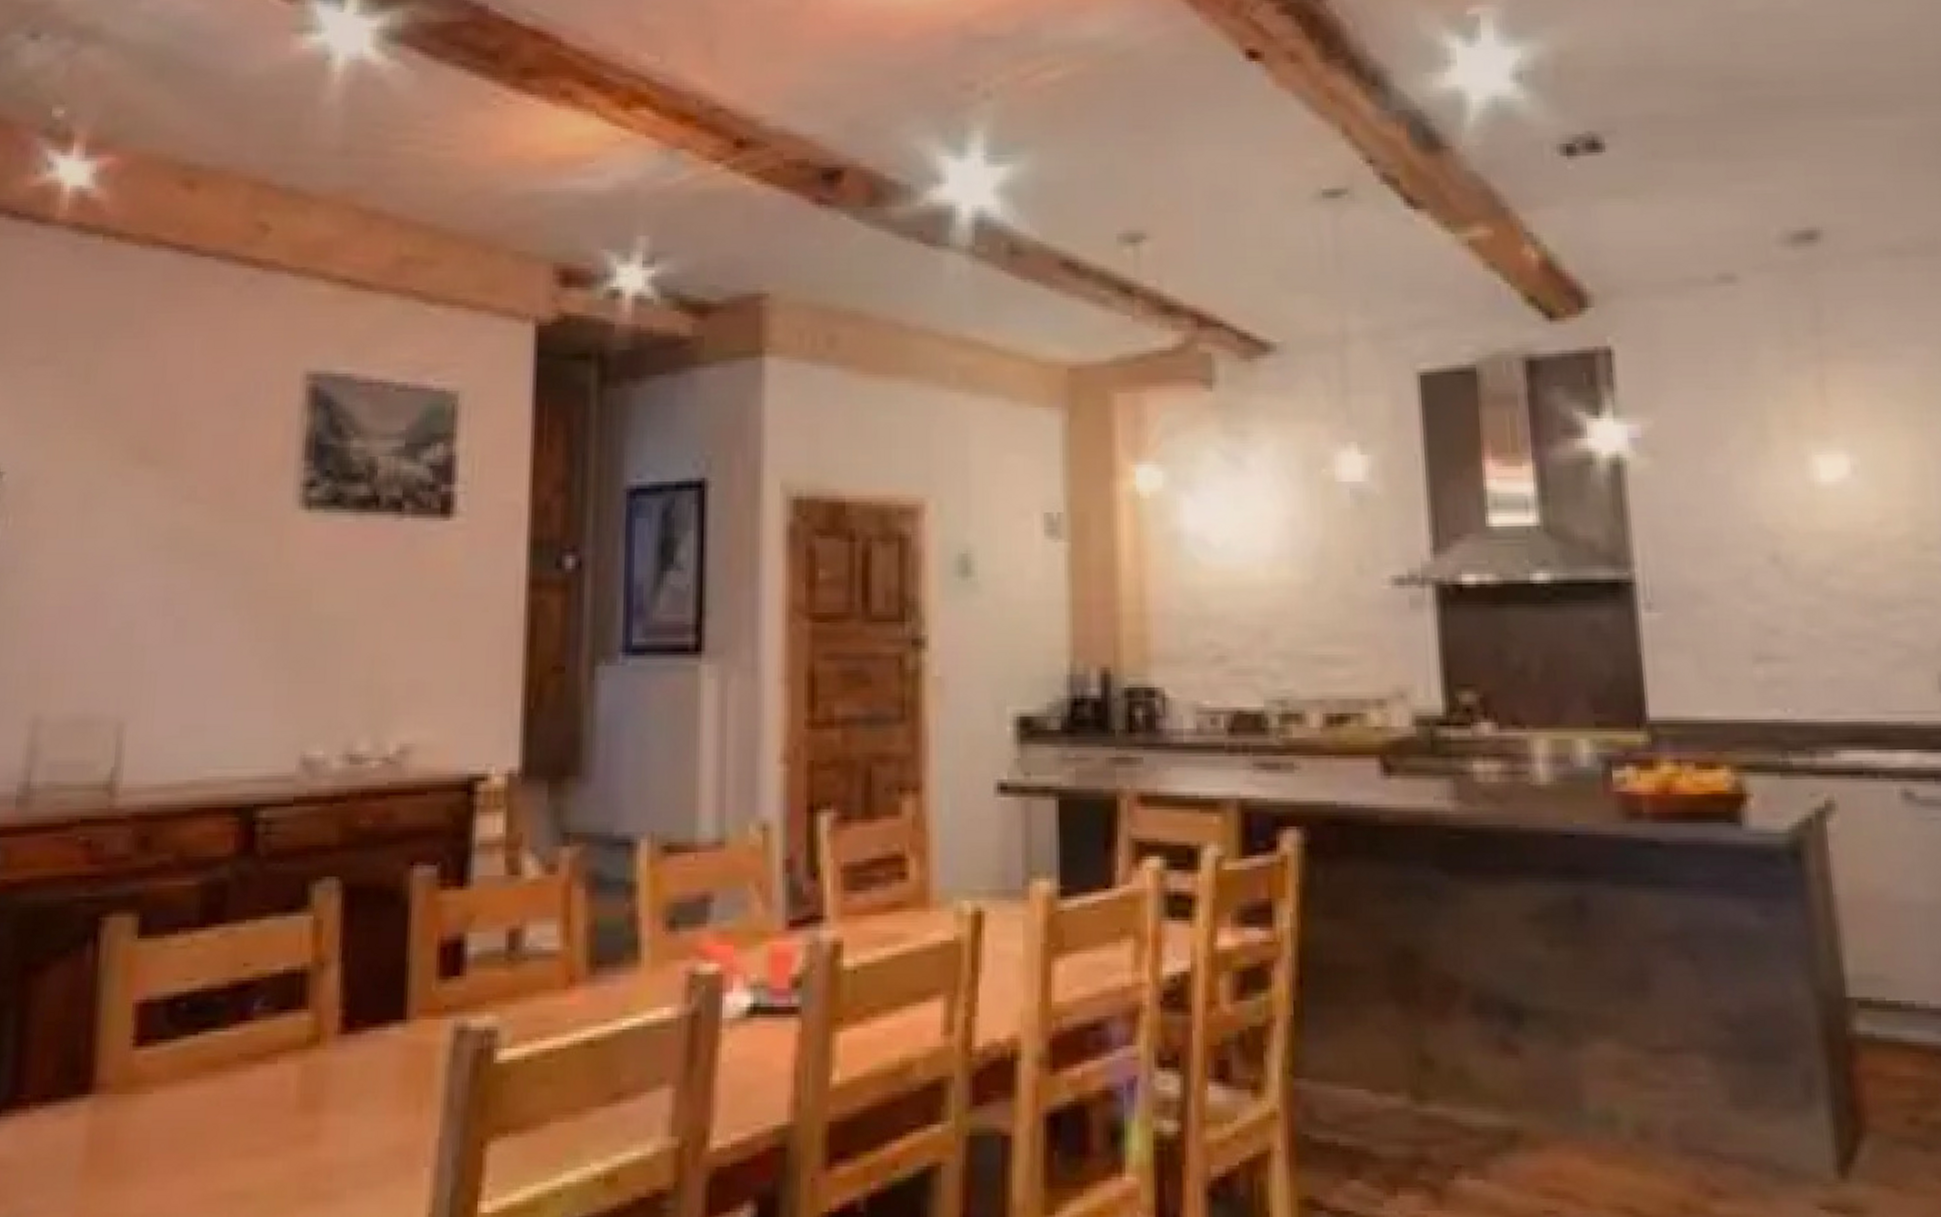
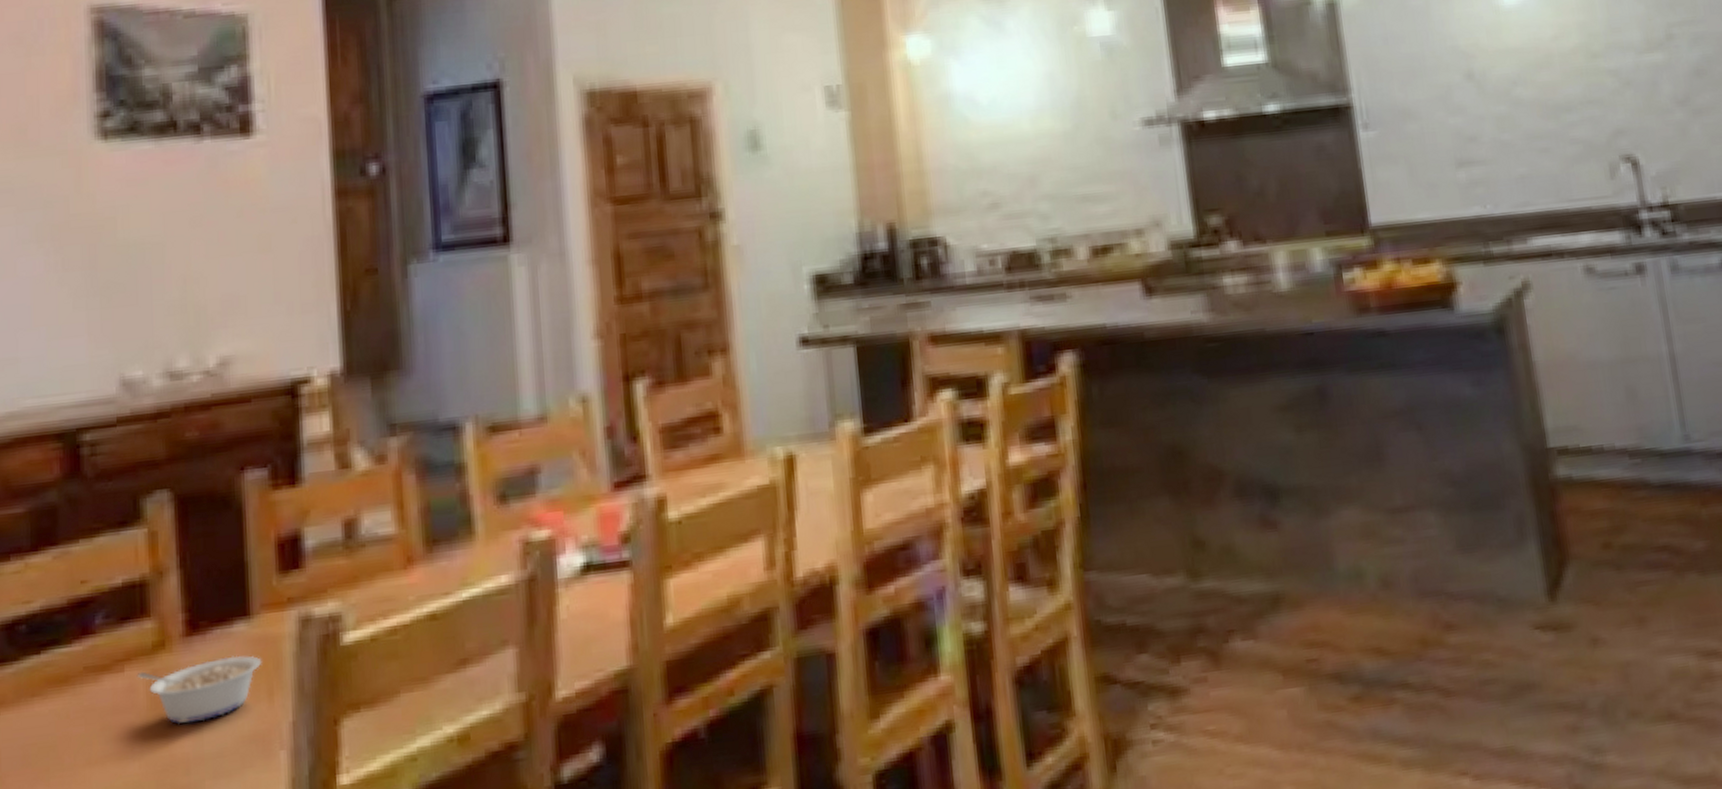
legume: none [289,1060,413,1127] -> present [136,655,261,725]

